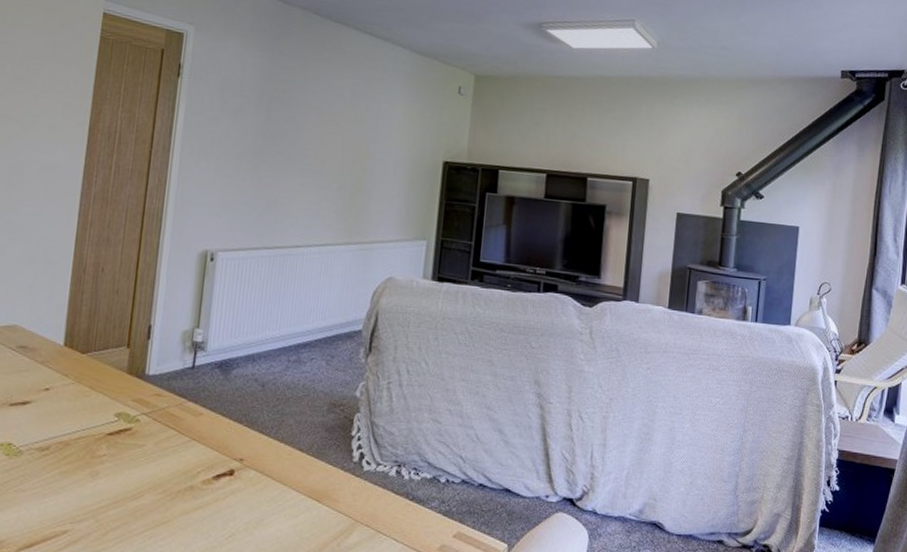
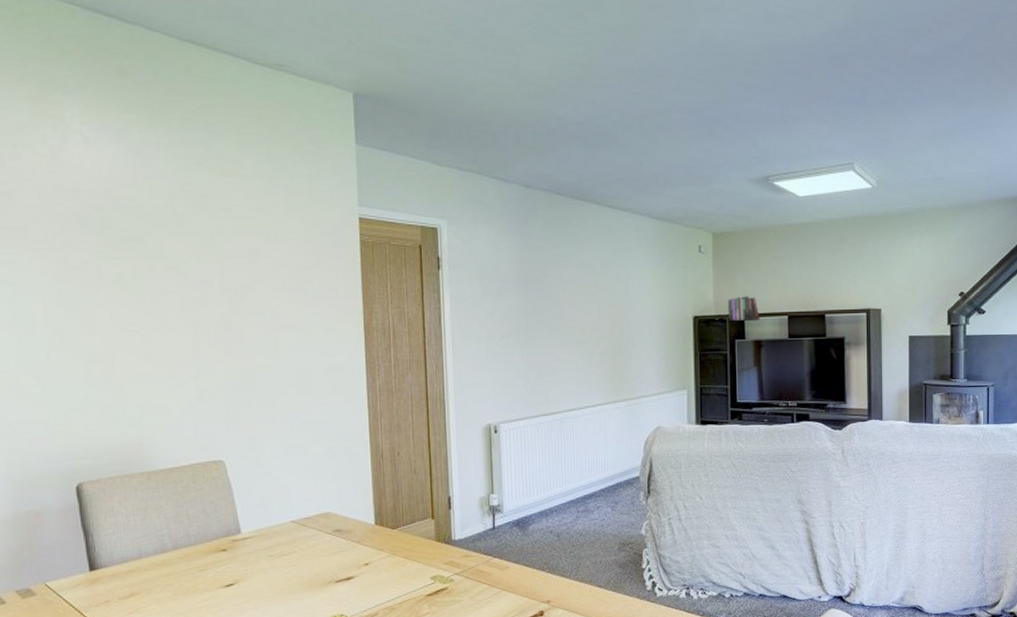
books: none [481,146,516,175] -> present [727,296,760,322]

